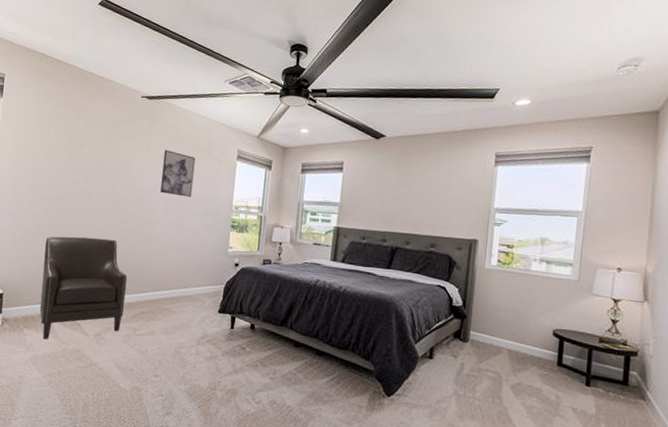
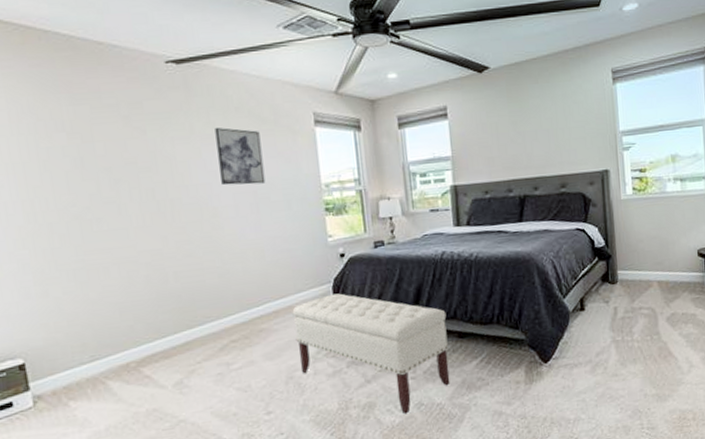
chair: present [39,236,127,340] -> none [70,258,208,409]
bench: none [186,294,310,408] -> present [292,293,450,415]

